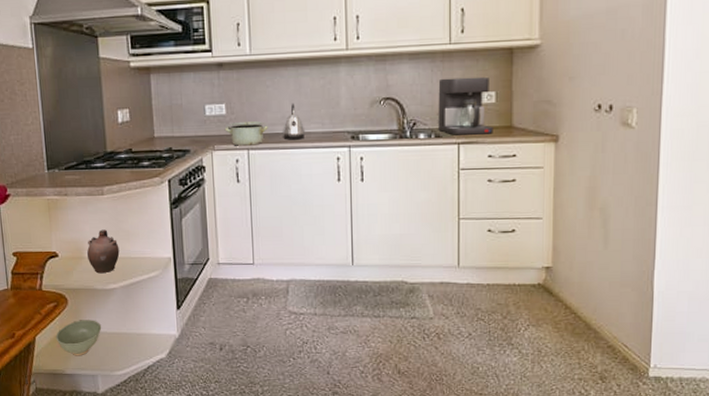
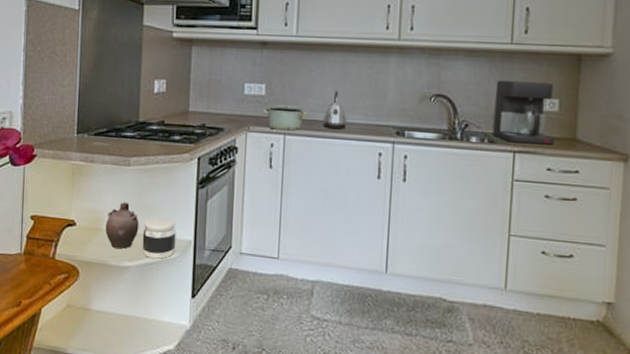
bowl: present [56,320,102,356] -> none [62,296,111,336]
jar: none [124,238,157,278] -> present [142,216,176,259]

